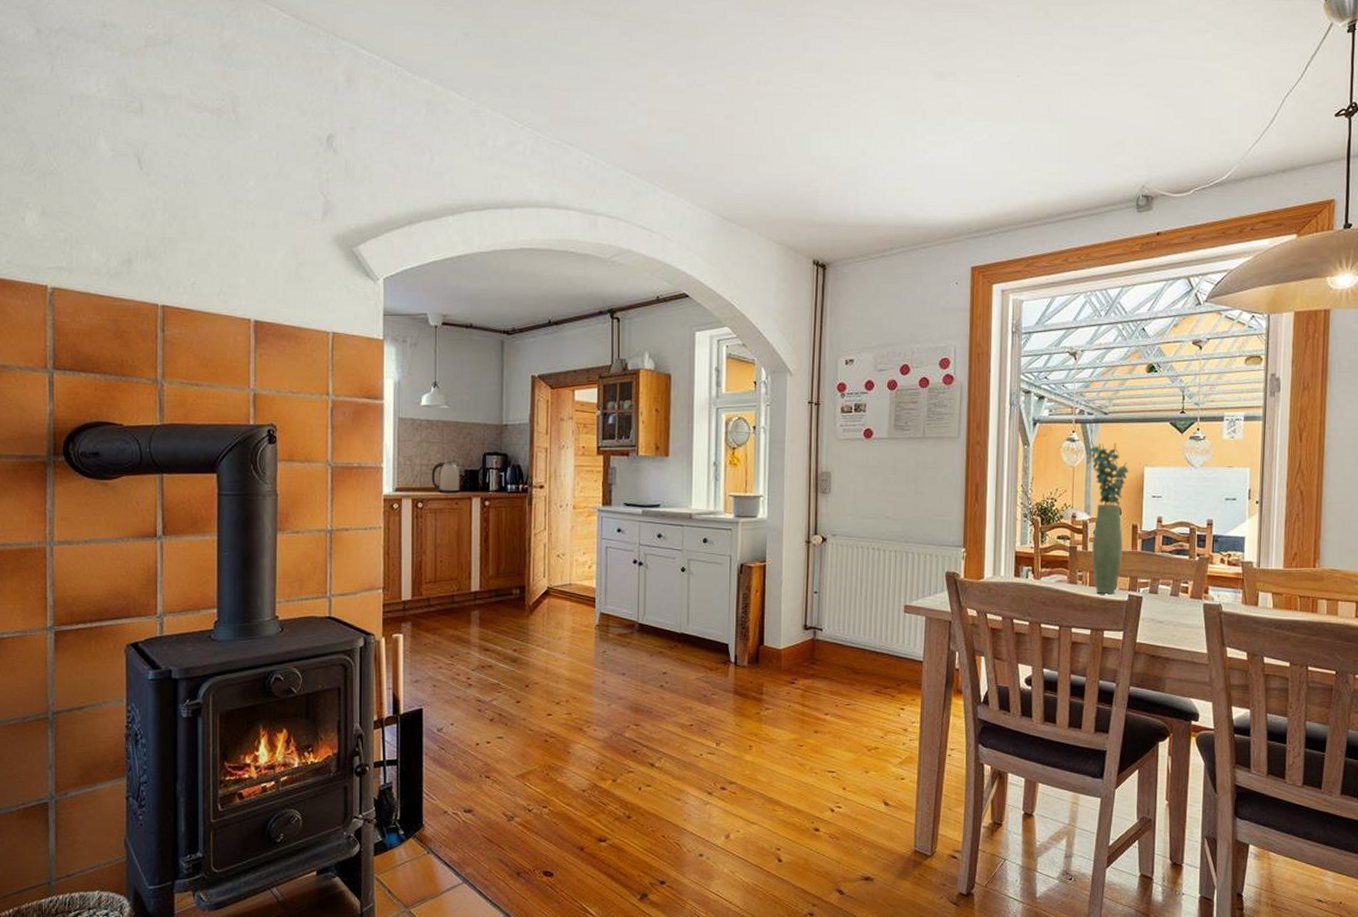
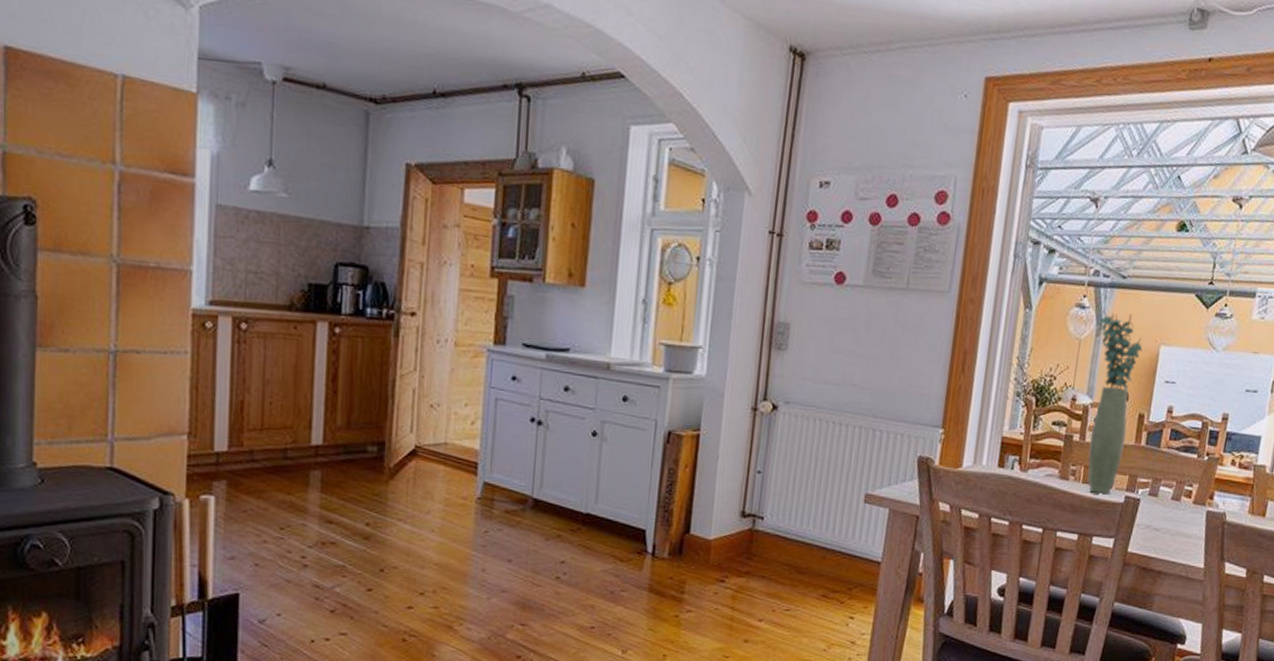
kettle: present [431,461,460,494] -> none [260,270,301,315]

